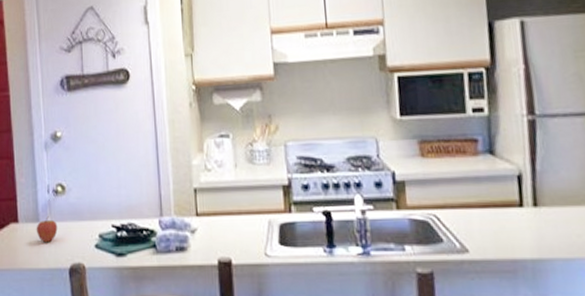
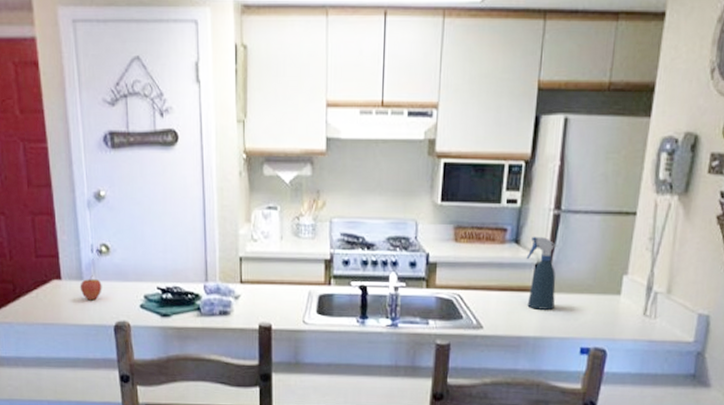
spray bottle: none [505,145,551,227] -> present [526,237,559,310]

